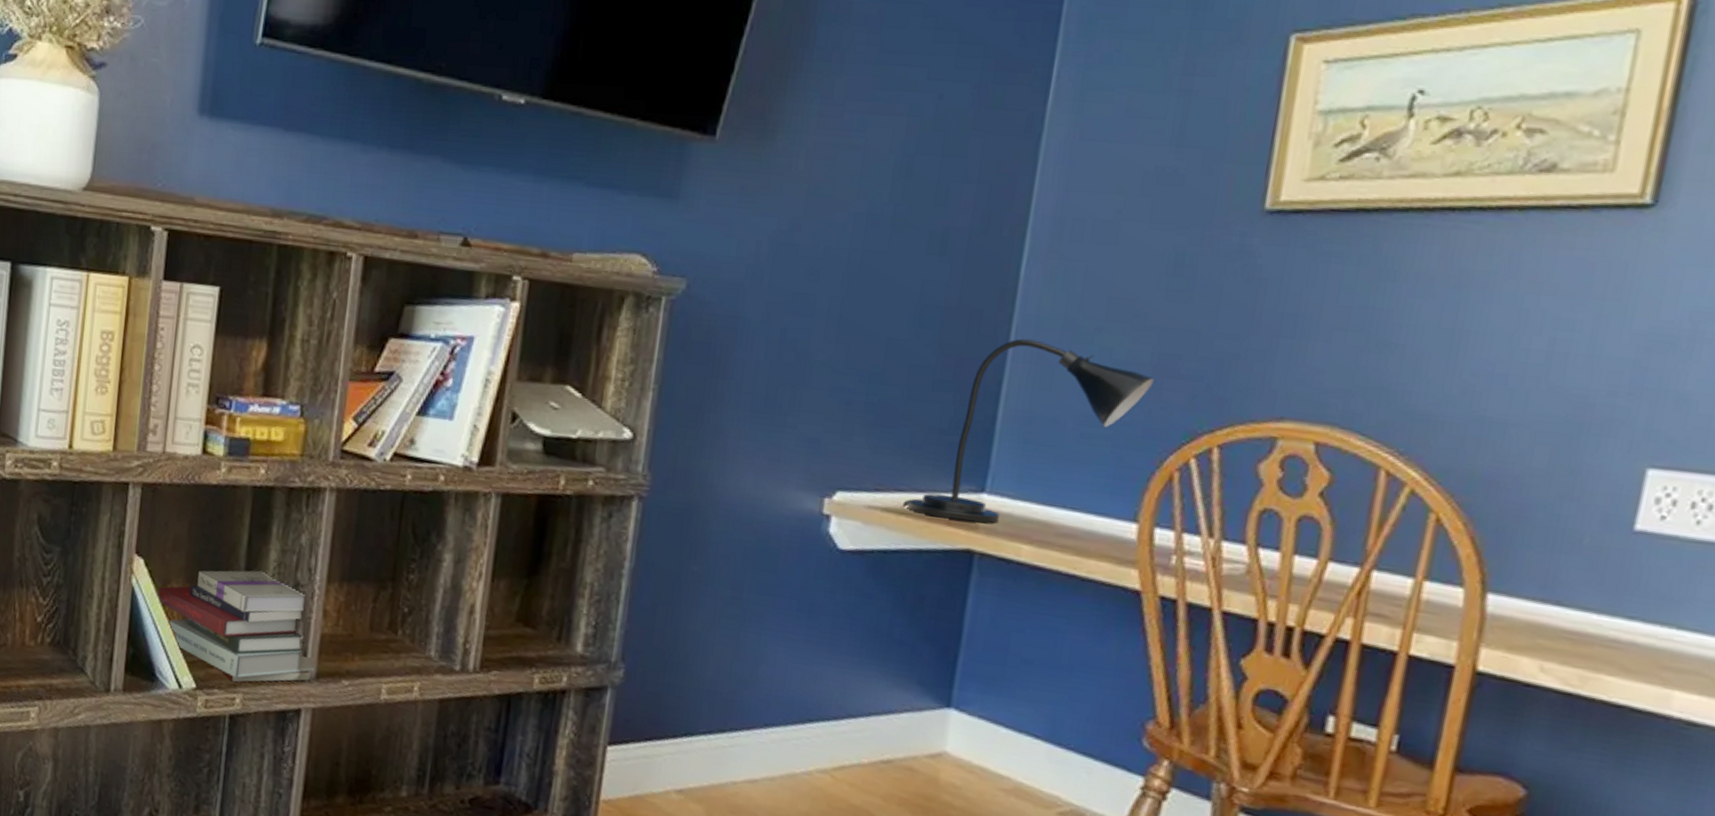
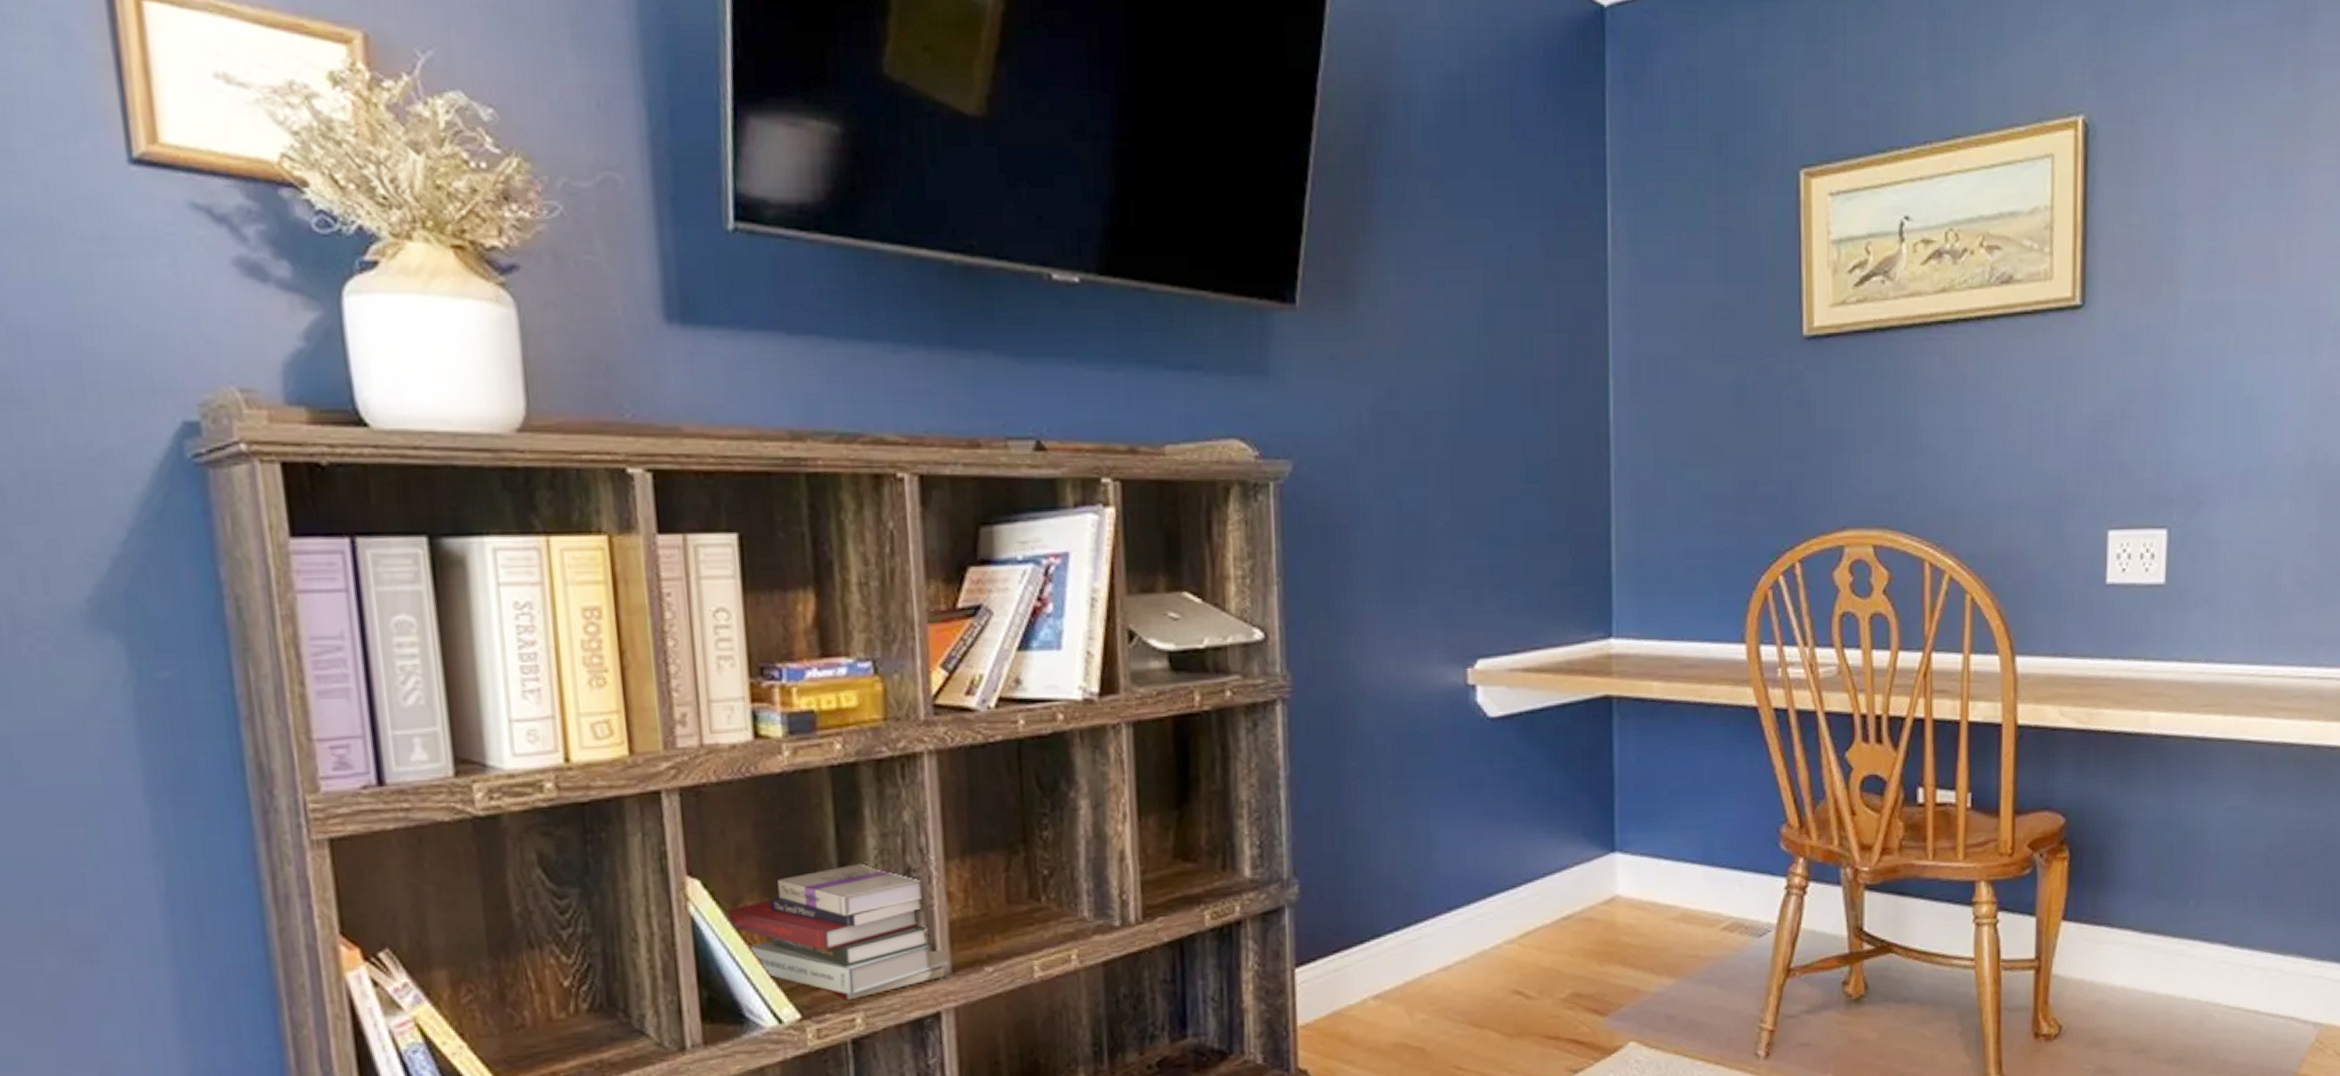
desk lamp: present [902,338,1154,524] -> none [1540,482,1738,669]

